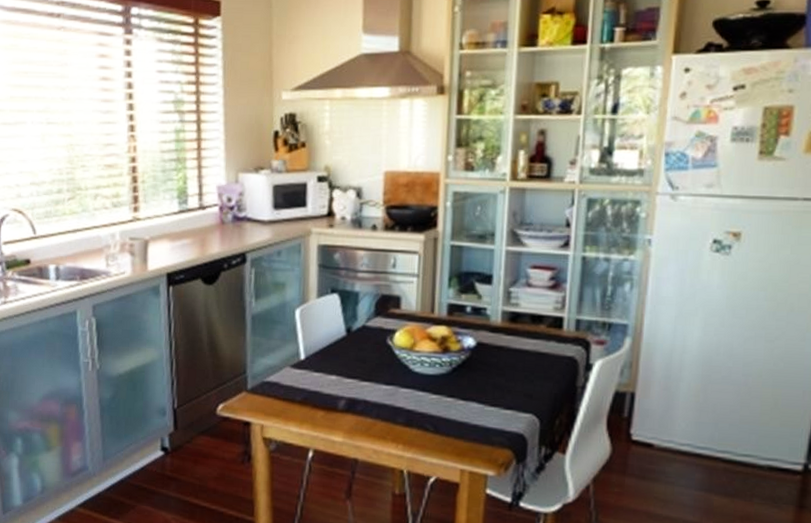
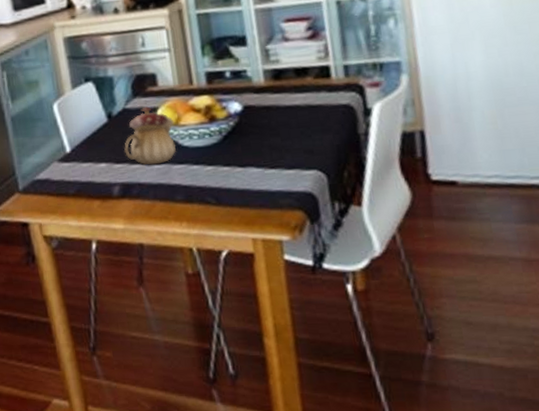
teapot: none [357,327,410,385] -> present [124,106,176,165]

